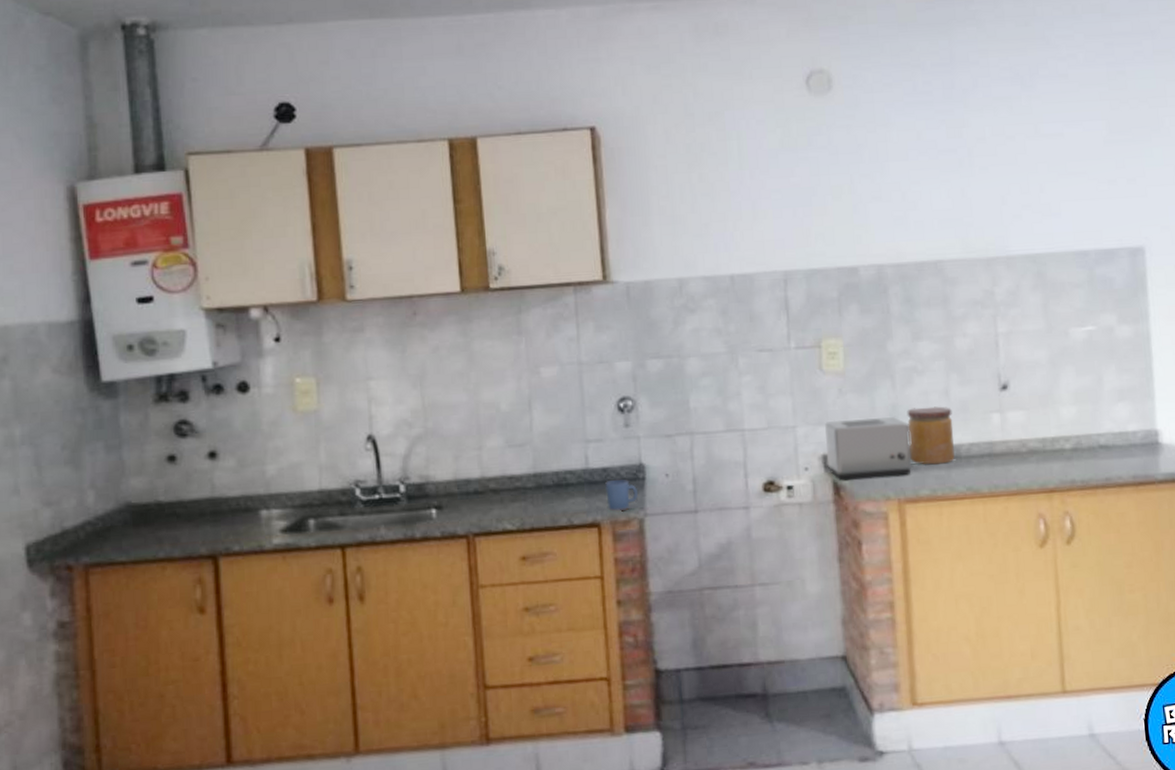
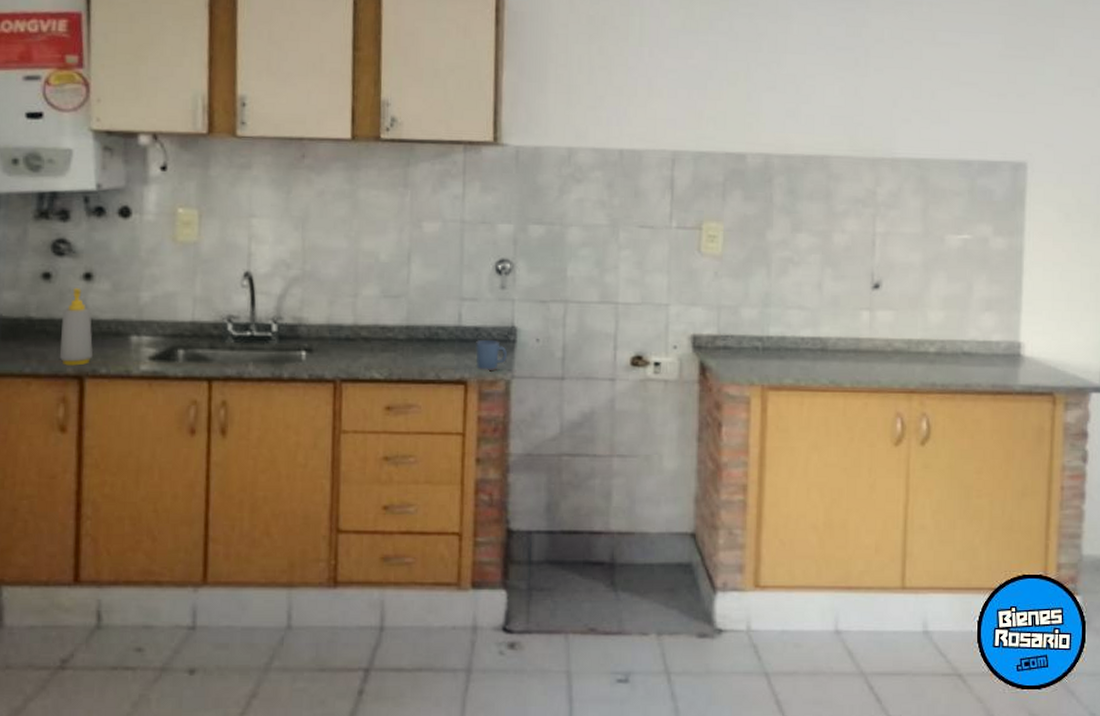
soap bottle: none [189,468,224,547] -> present [59,288,93,366]
toaster: present [825,417,912,481] -> none [696,302,780,363]
jar: present [907,406,955,465] -> none [778,298,823,355]

